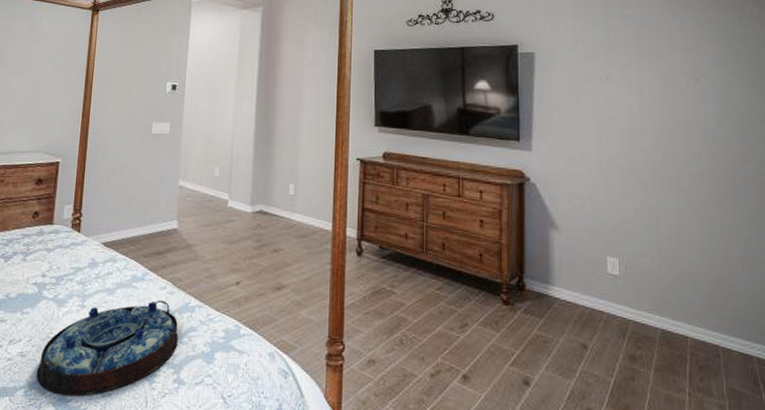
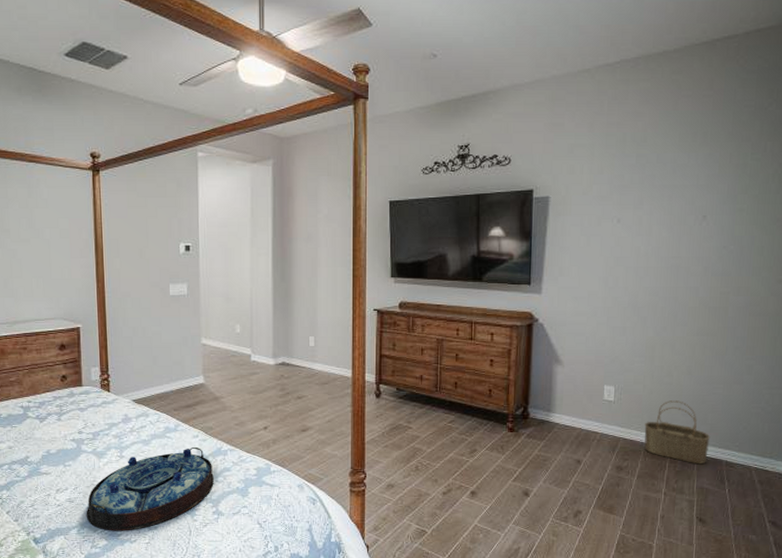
wicker basket: none [657,279,735,360] -> present [644,400,711,465]

